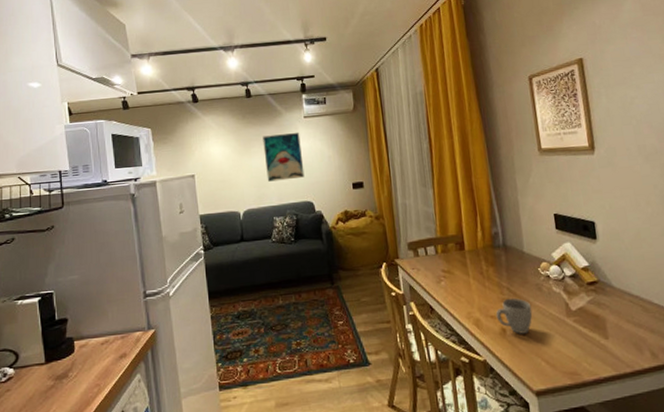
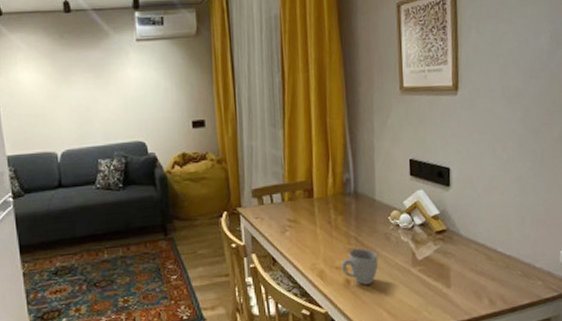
wall art: present [263,132,305,182] -> none [85,58,136,118]

